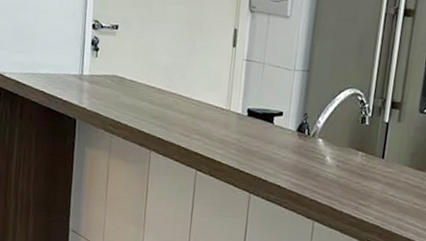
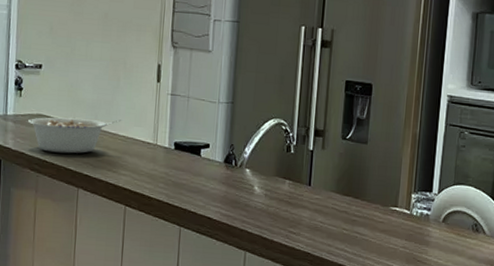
legume: none [103,78,196,116] -> present [28,117,122,154]

